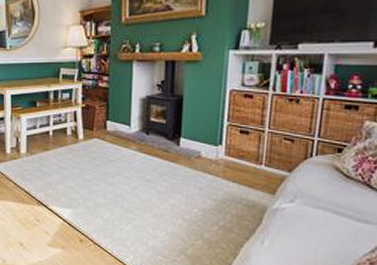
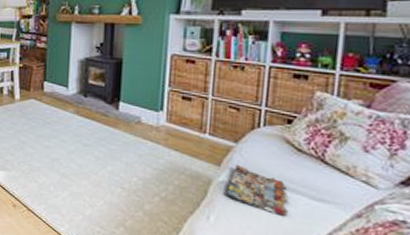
magazine: none [280,193,336,237] -> present [227,165,289,216]

